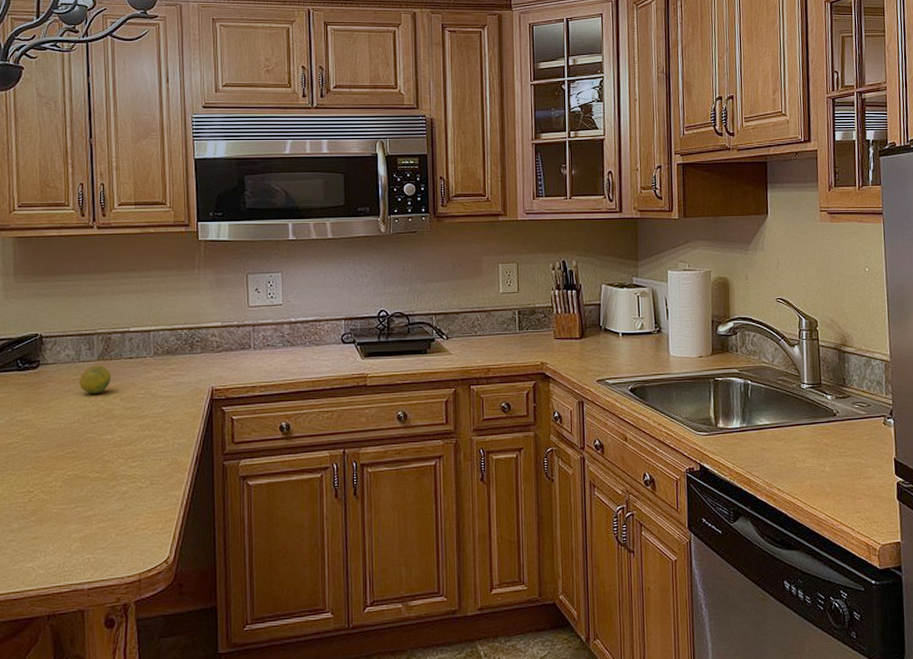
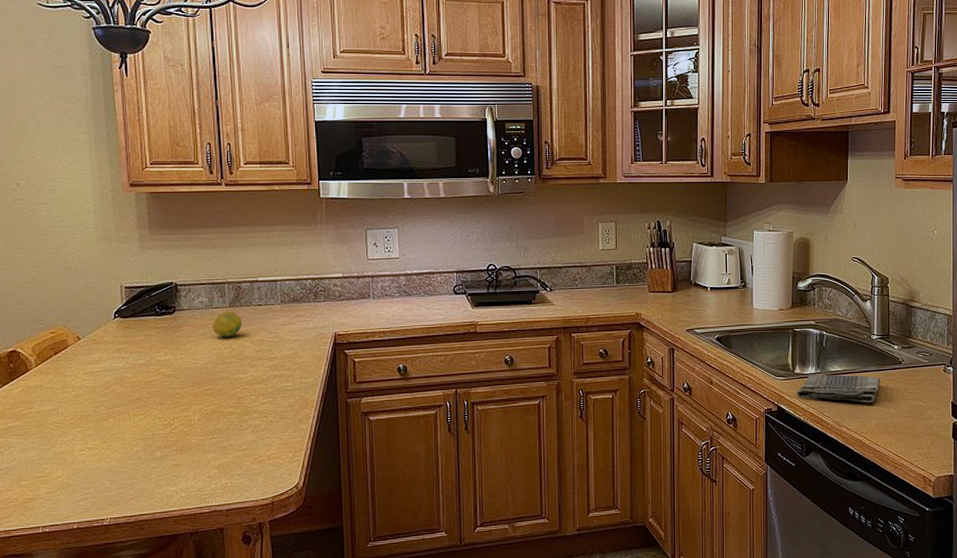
dish towel: none [720,428,814,460] -> present [796,374,881,403]

